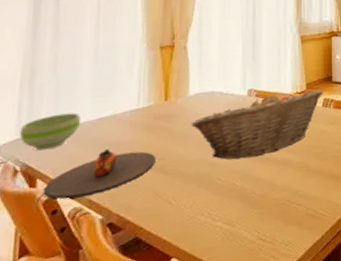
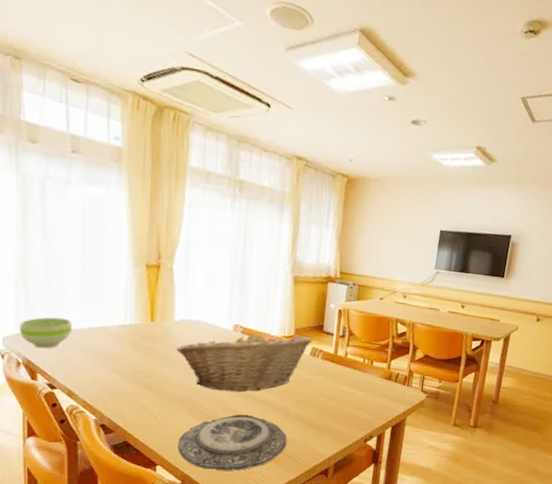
plate: present [44,149,156,200] -> none [45,358,143,397]
plate: none [194,178,309,250] -> present [178,414,287,471]

